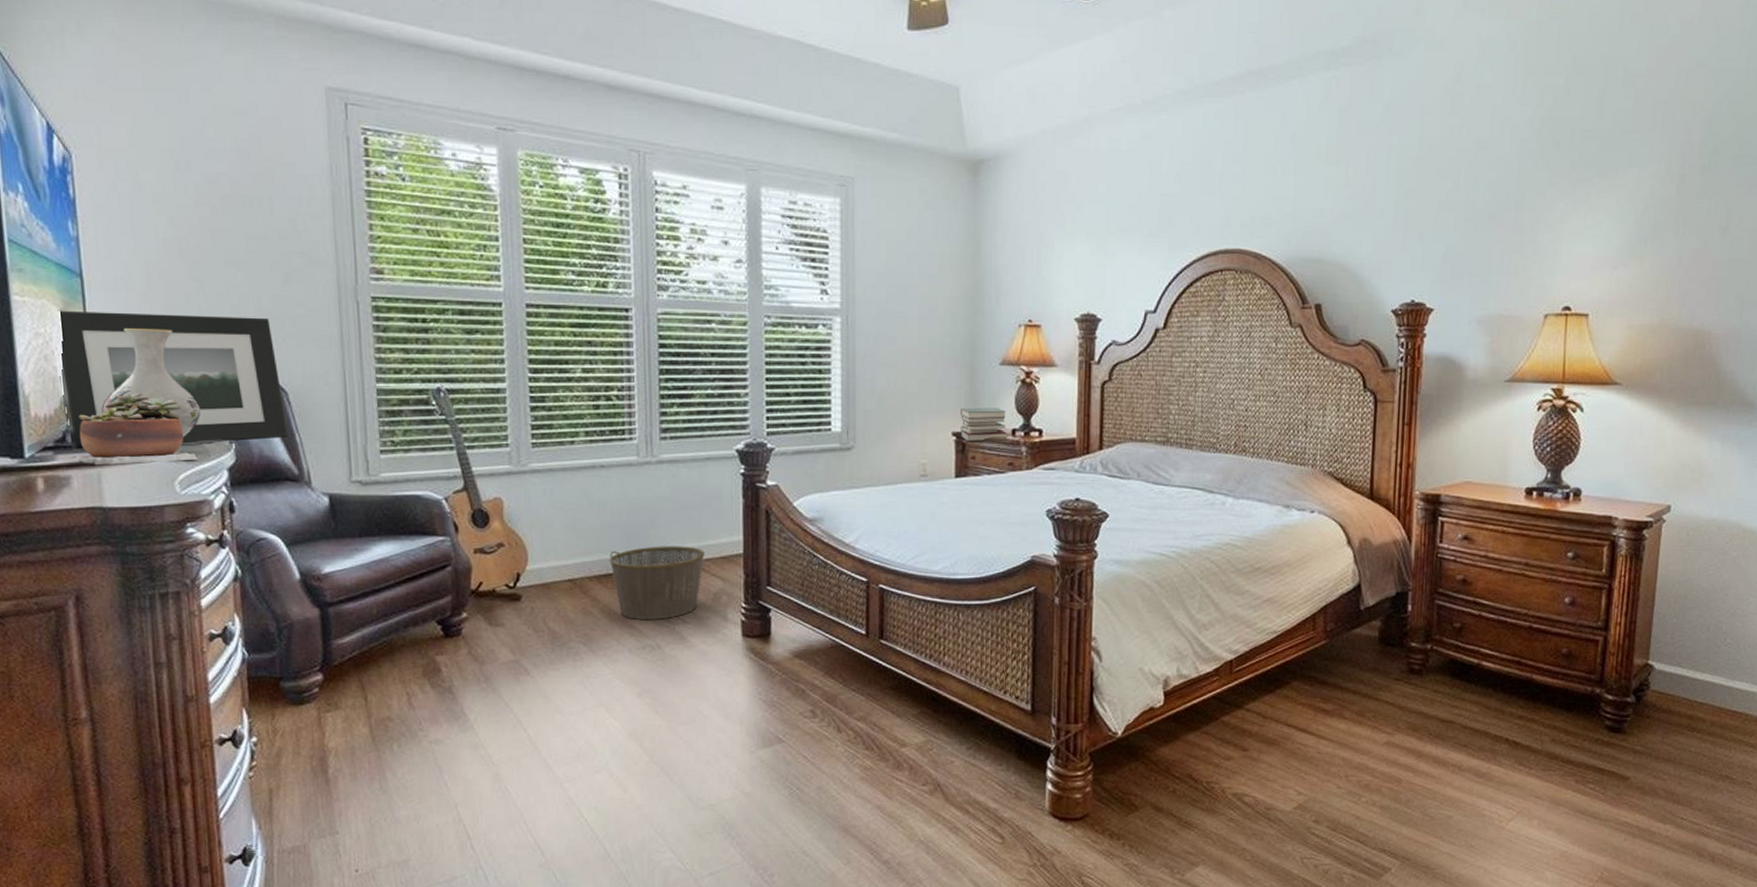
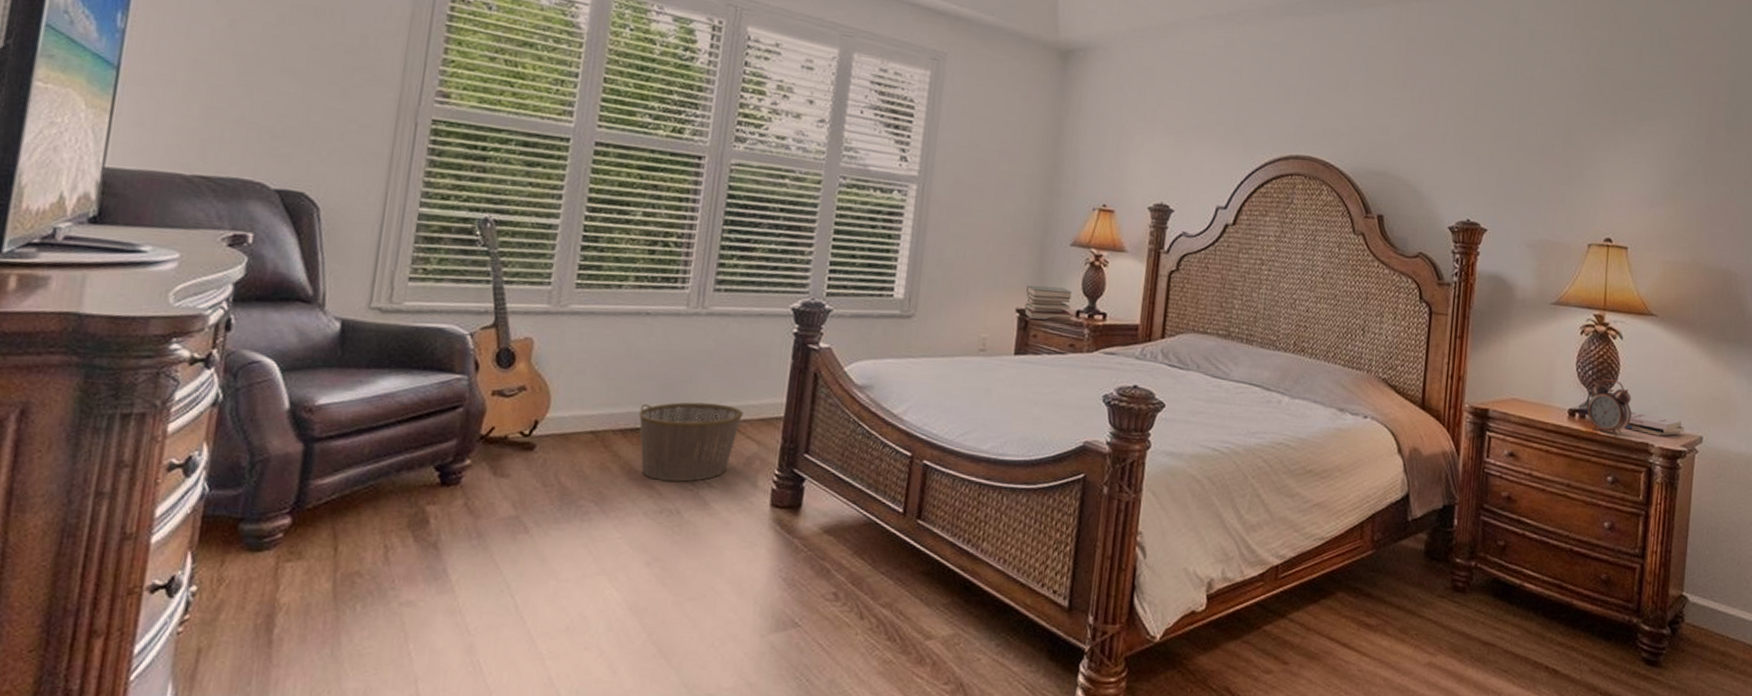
picture frame: present [57,310,288,451] -> none [59,100,316,256]
succulent plant: present [73,392,199,466] -> none [58,193,203,272]
vase: present [101,329,201,452] -> none [104,126,218,261]
alarm clock: none [1545,453,1594,512] -> present [1586,378,1632,437]
books: none [1587,486,1651,508] -> present [1626,412,1685,436]

